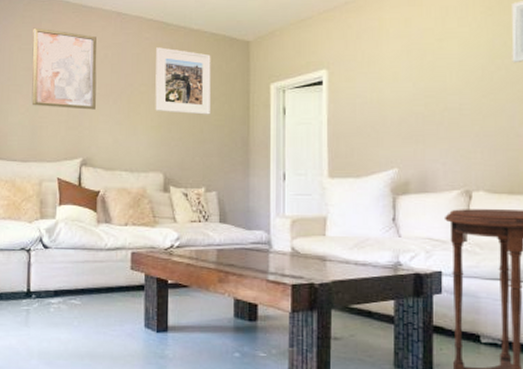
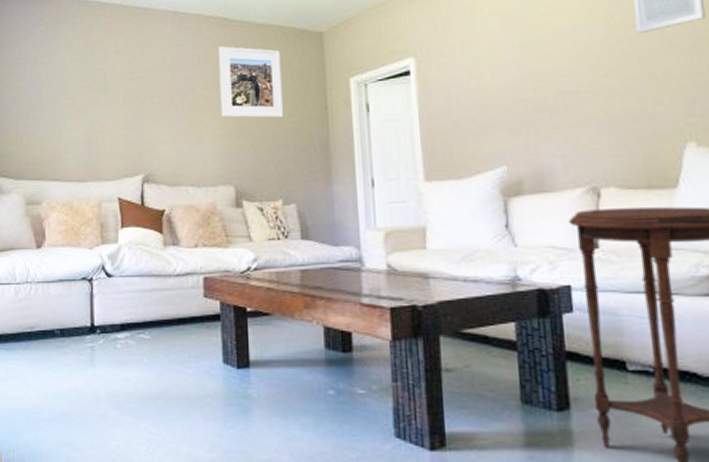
wall art: present [31,27,97,110] -> none [84,35,156,121]

